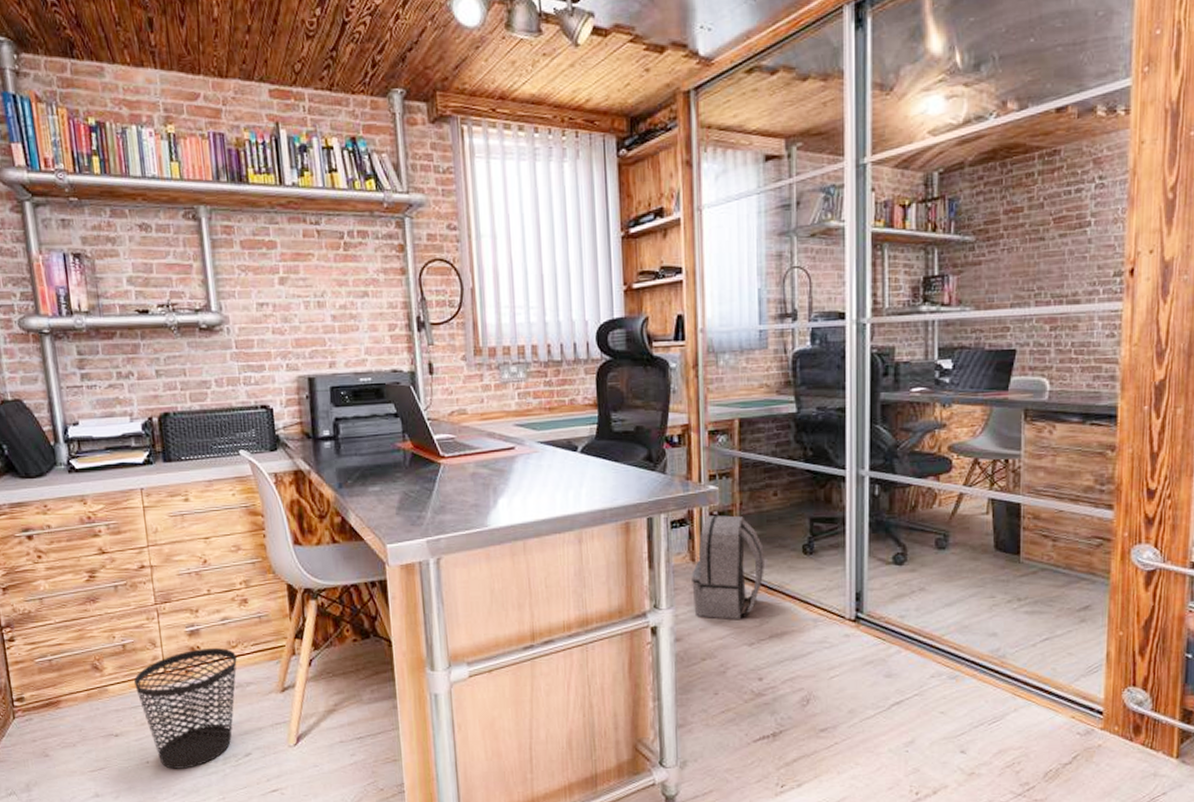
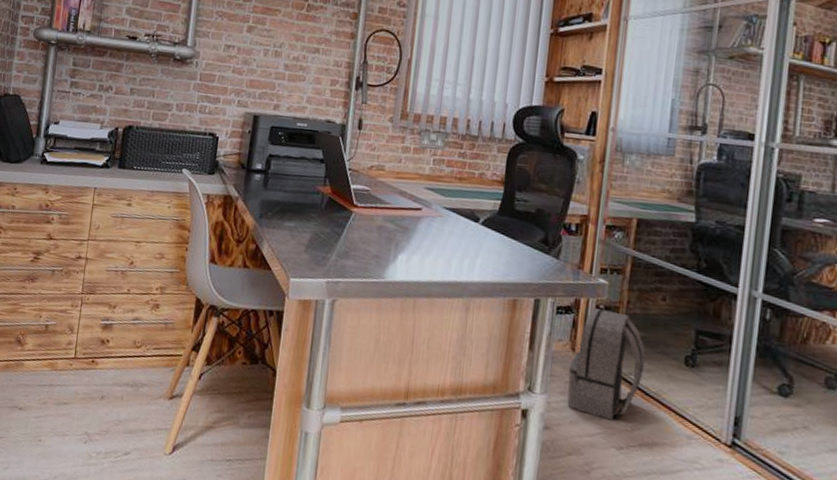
wastebasket: present [134,647,237,769] -> none [47,342,138,455]

